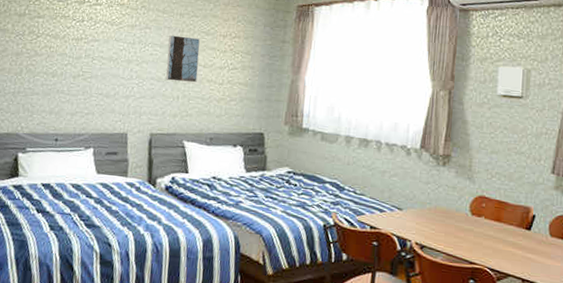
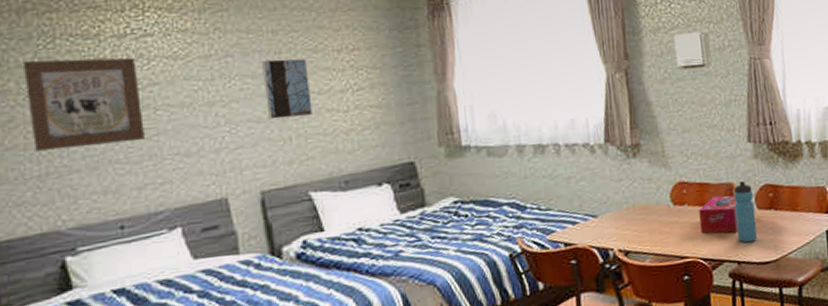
wall art: none [14,10,87,80] -> present [24,57,144,151]
tissue box: none [493,216,532,252] -> present [698,195,738,234]
water bottle: none [526,207,548,265] -> present [733,181,757,243]

